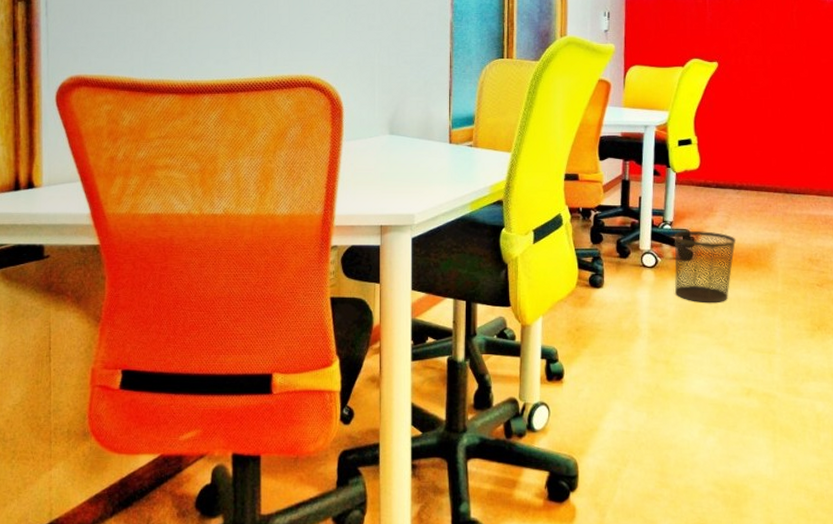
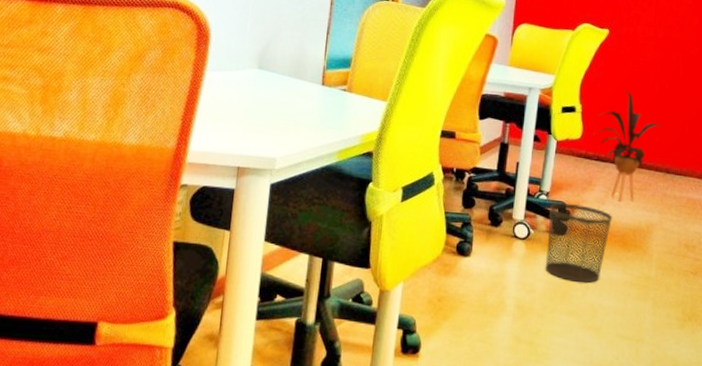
house plant: none [711,118,779,224] -> present [593,90,664,201]

